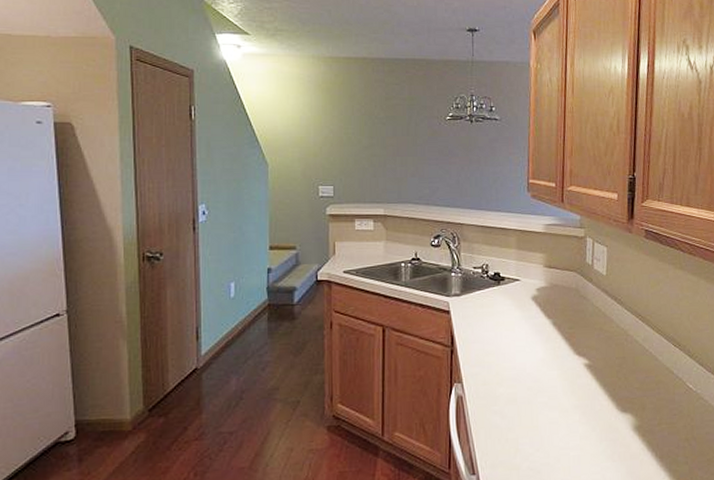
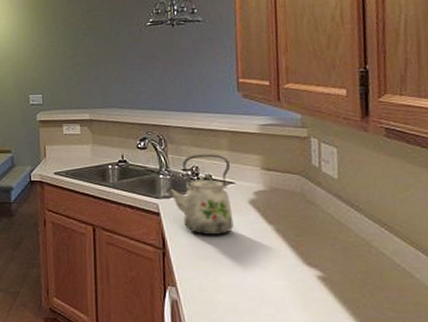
kettle: none [456,252,518,331] -> present [165,154,234,235]

